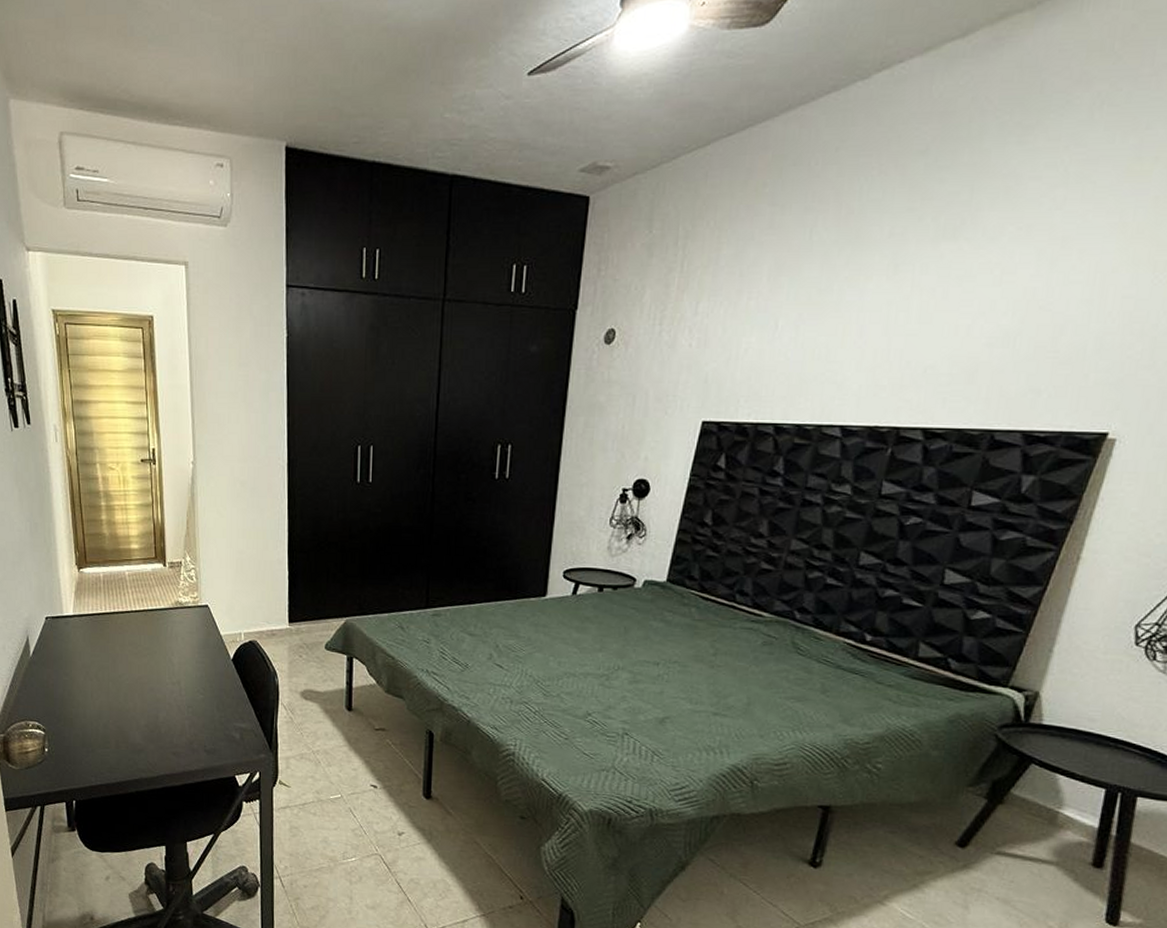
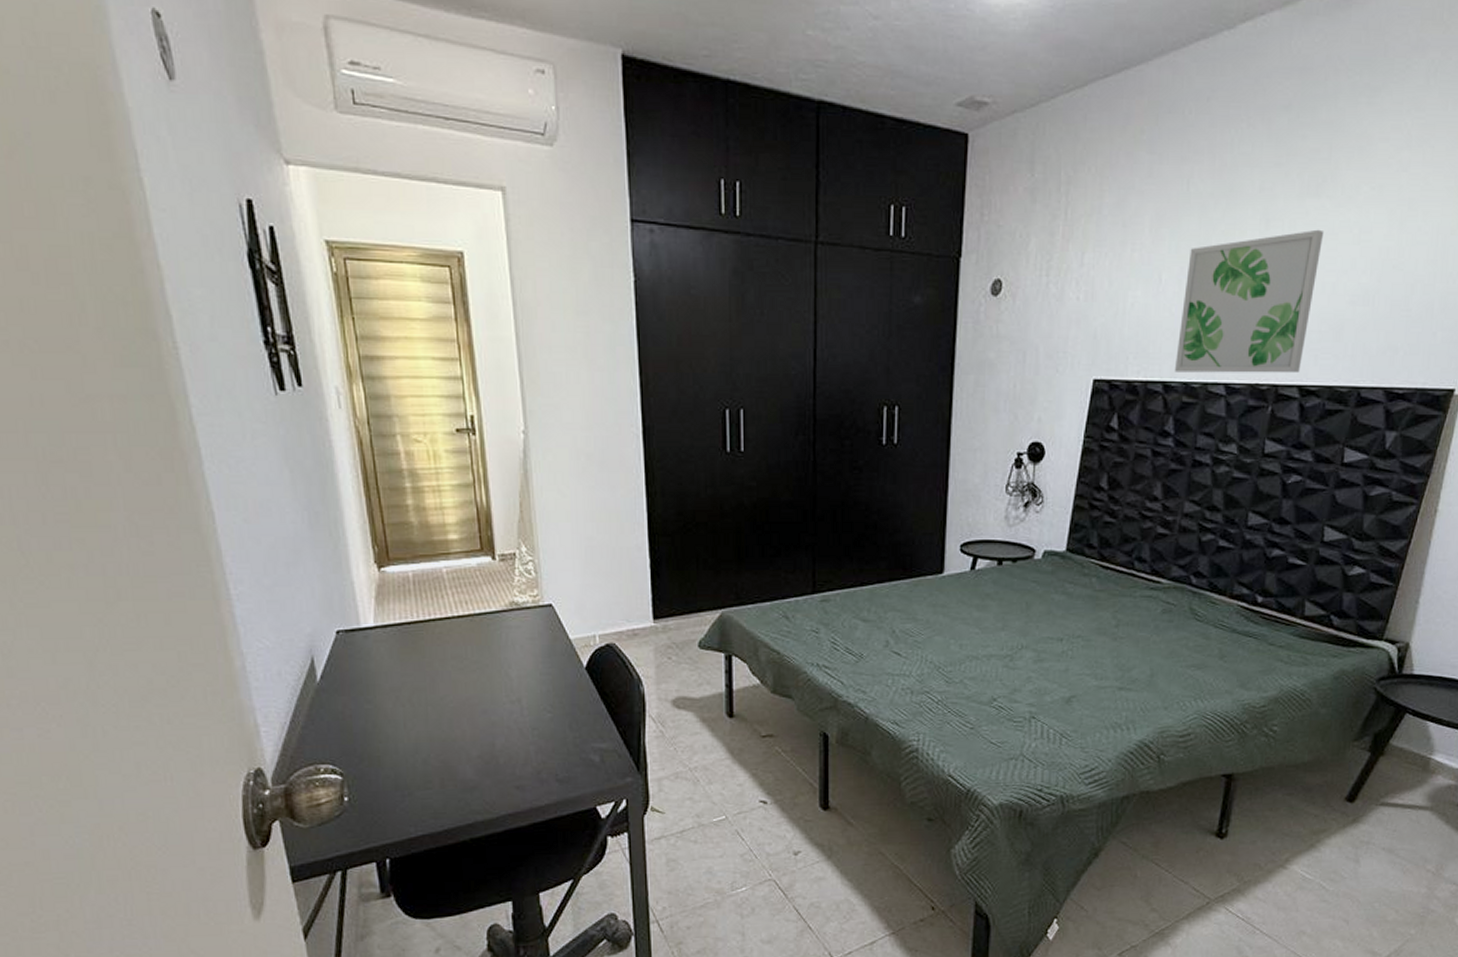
wall art: none [786,272,961,416] -> present [1174,229,1325,374]

